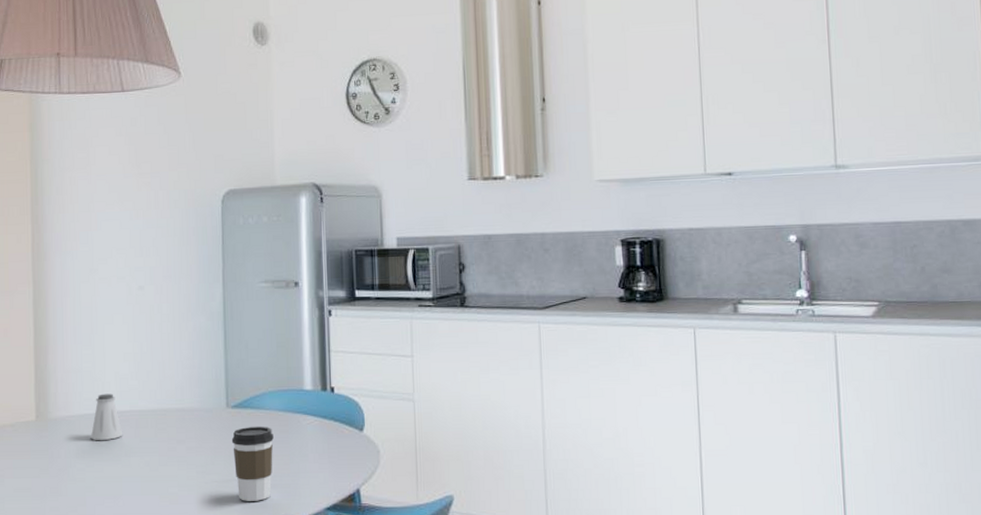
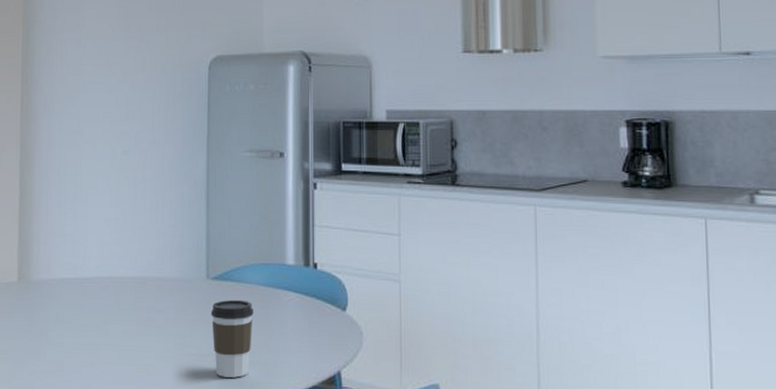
saltshaker: present [90,393,122,440] -> none [70,258,102,306]

